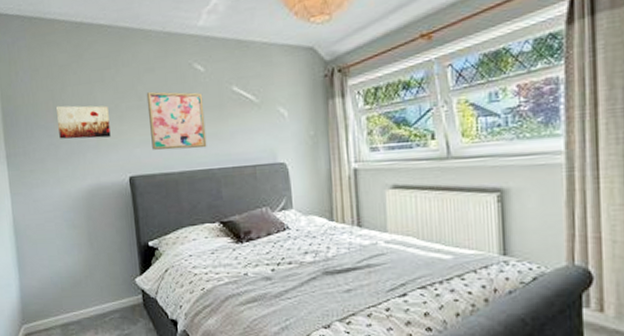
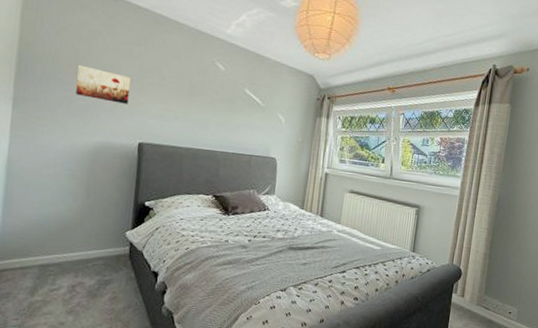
wall art: present [146,92,207,150] -> none [165,75,219,133]

